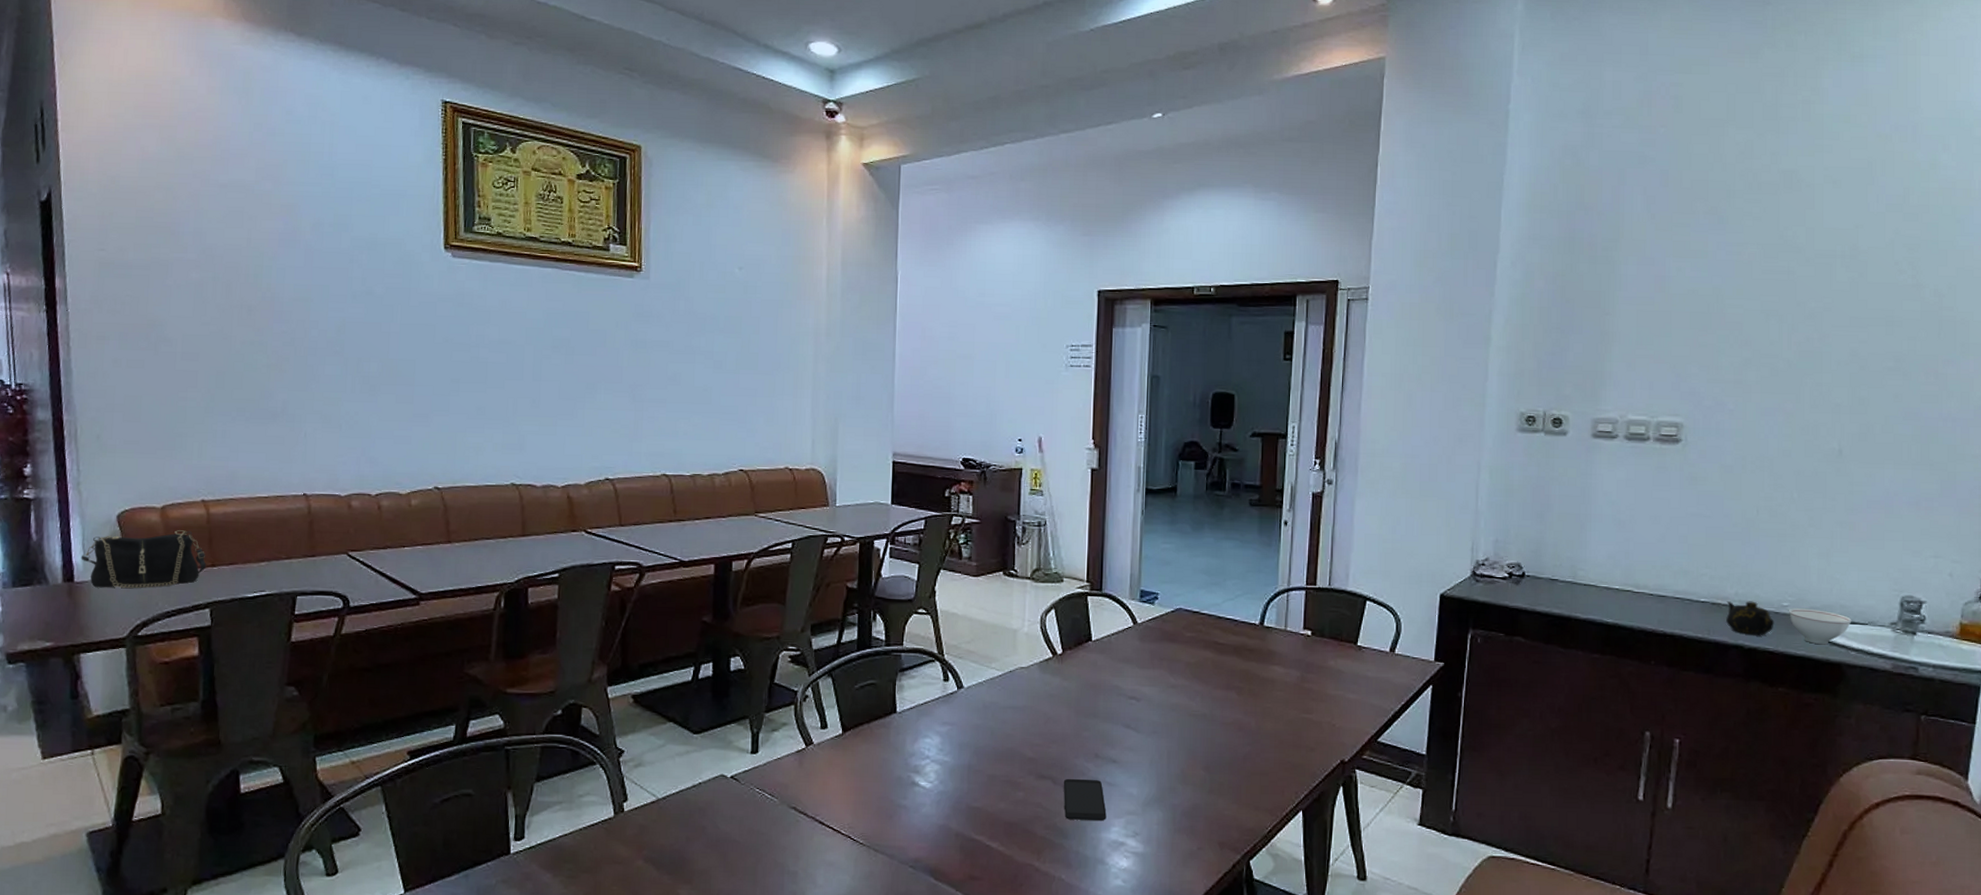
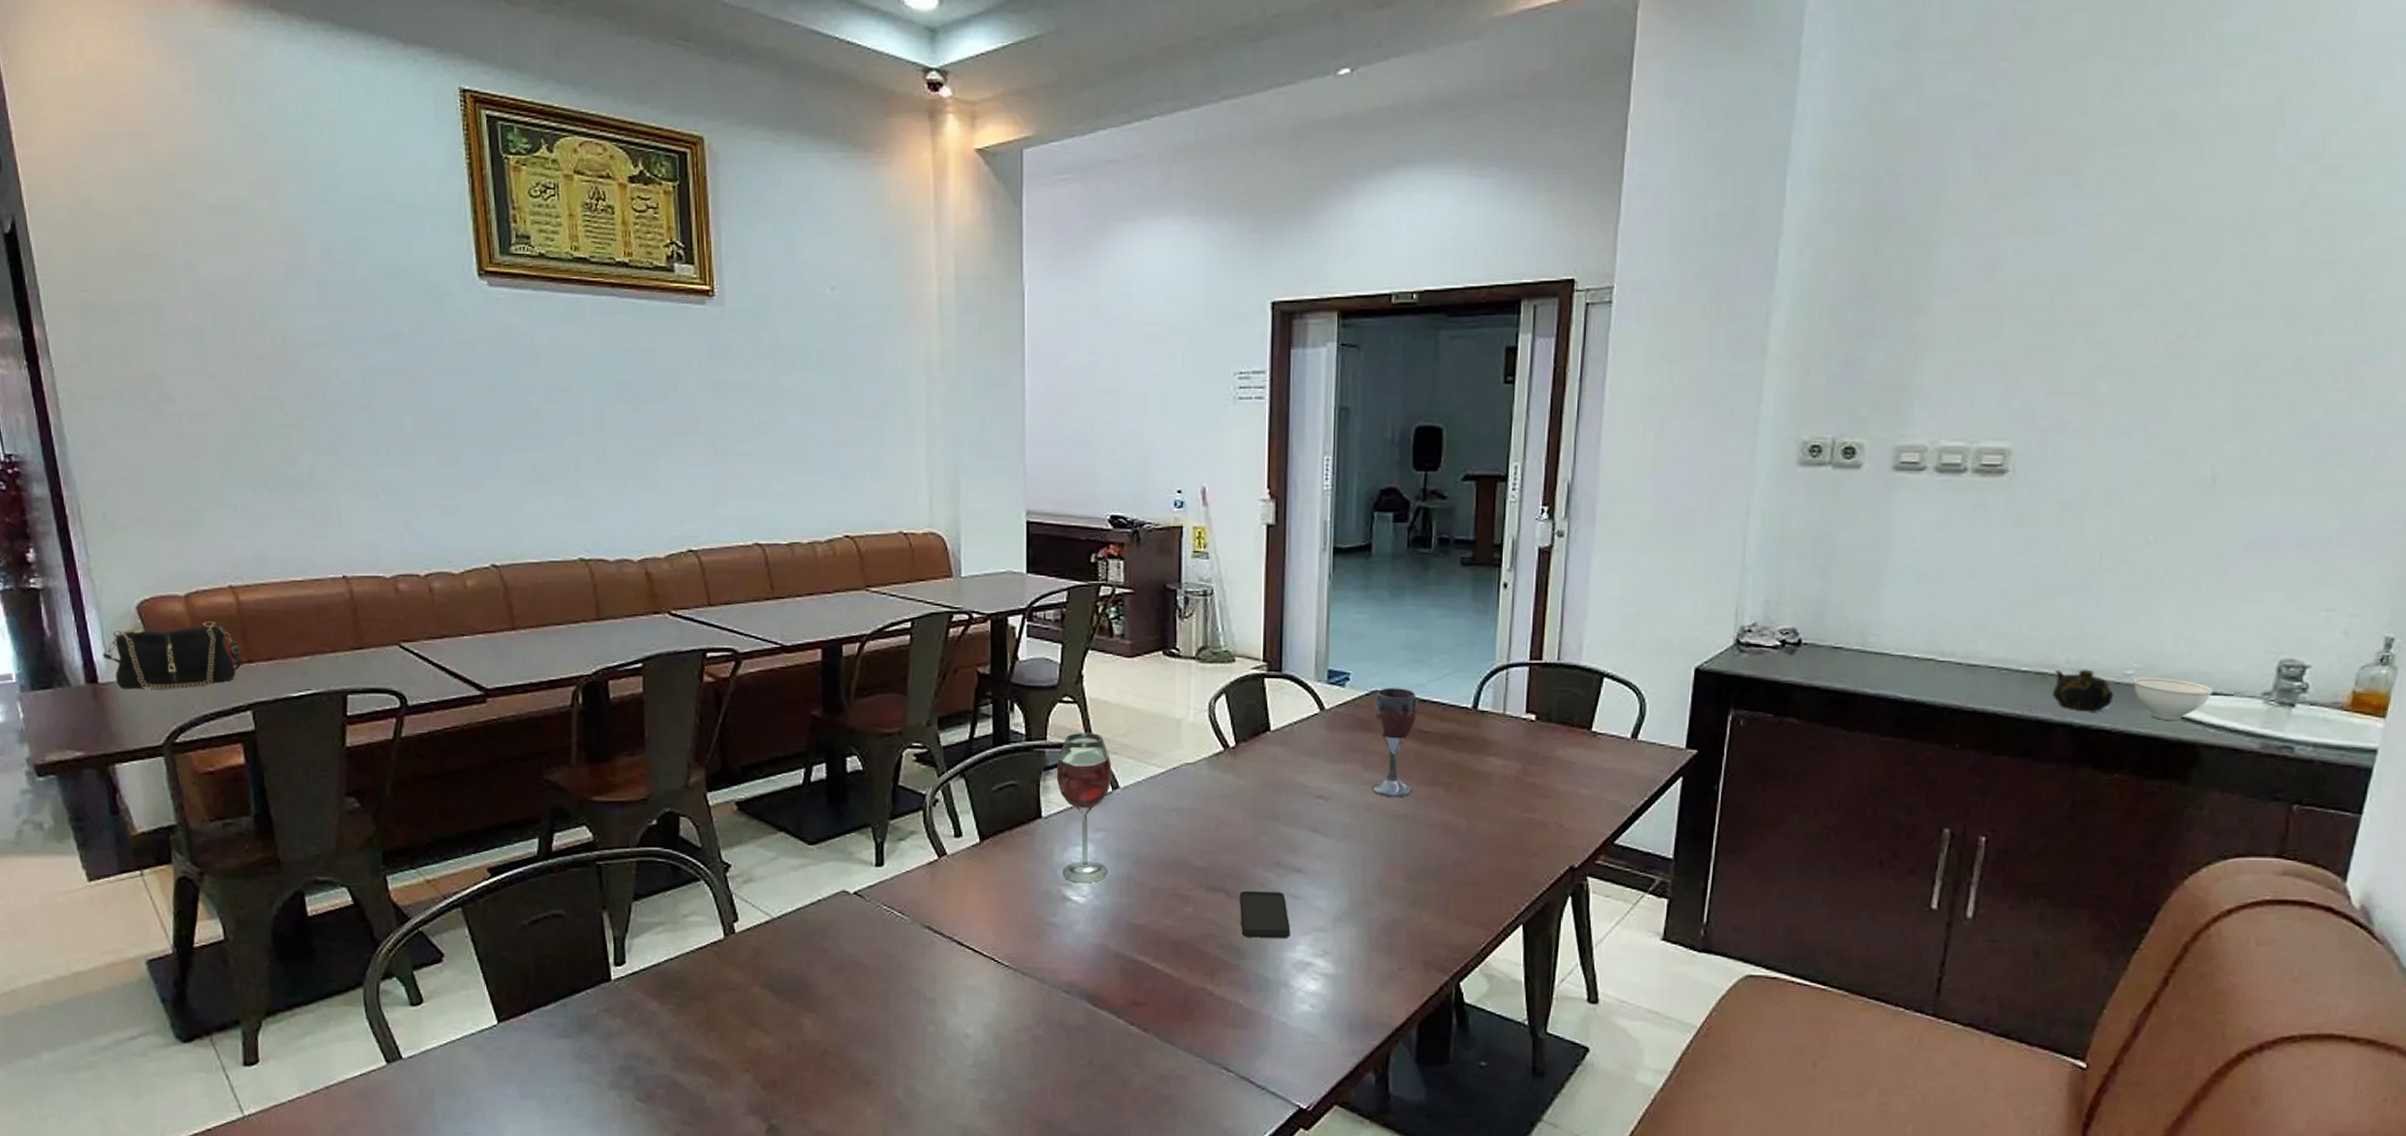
wineglass: none [910,639,958,771] -> present [1056,732,1112,883]
cup: none [1176,606,1214,700] -> present [1371,688,1417,798]

